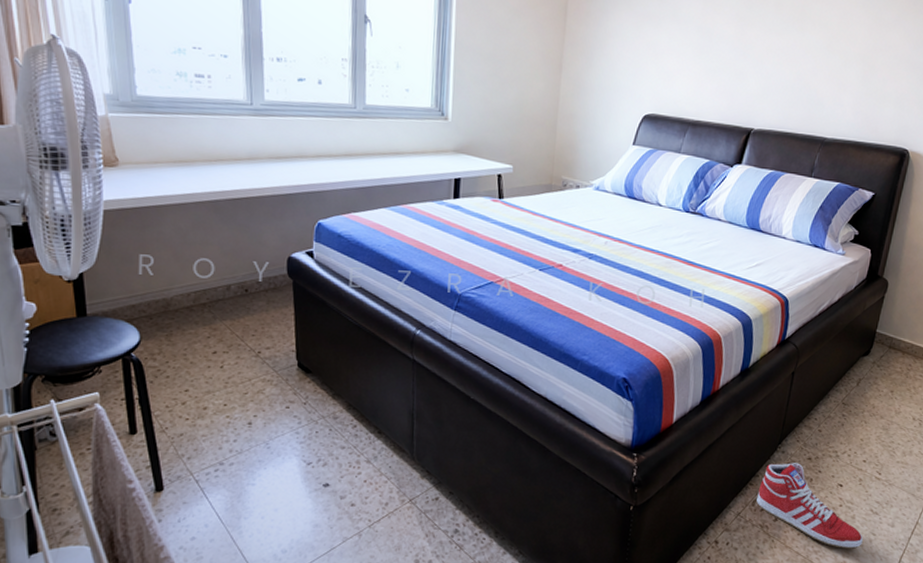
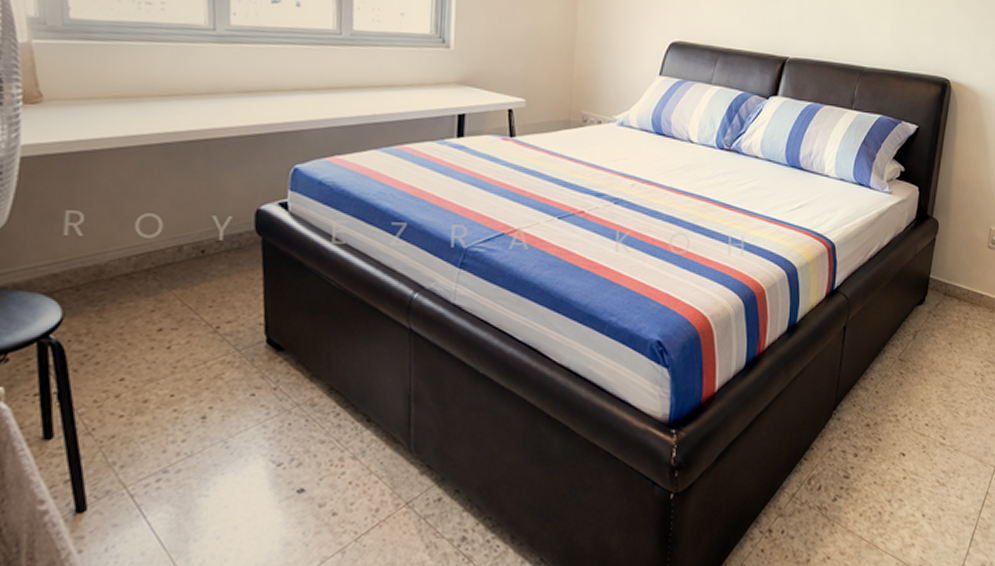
sneaker: present [756,463,863,549] -> none [813,431,931,529]

